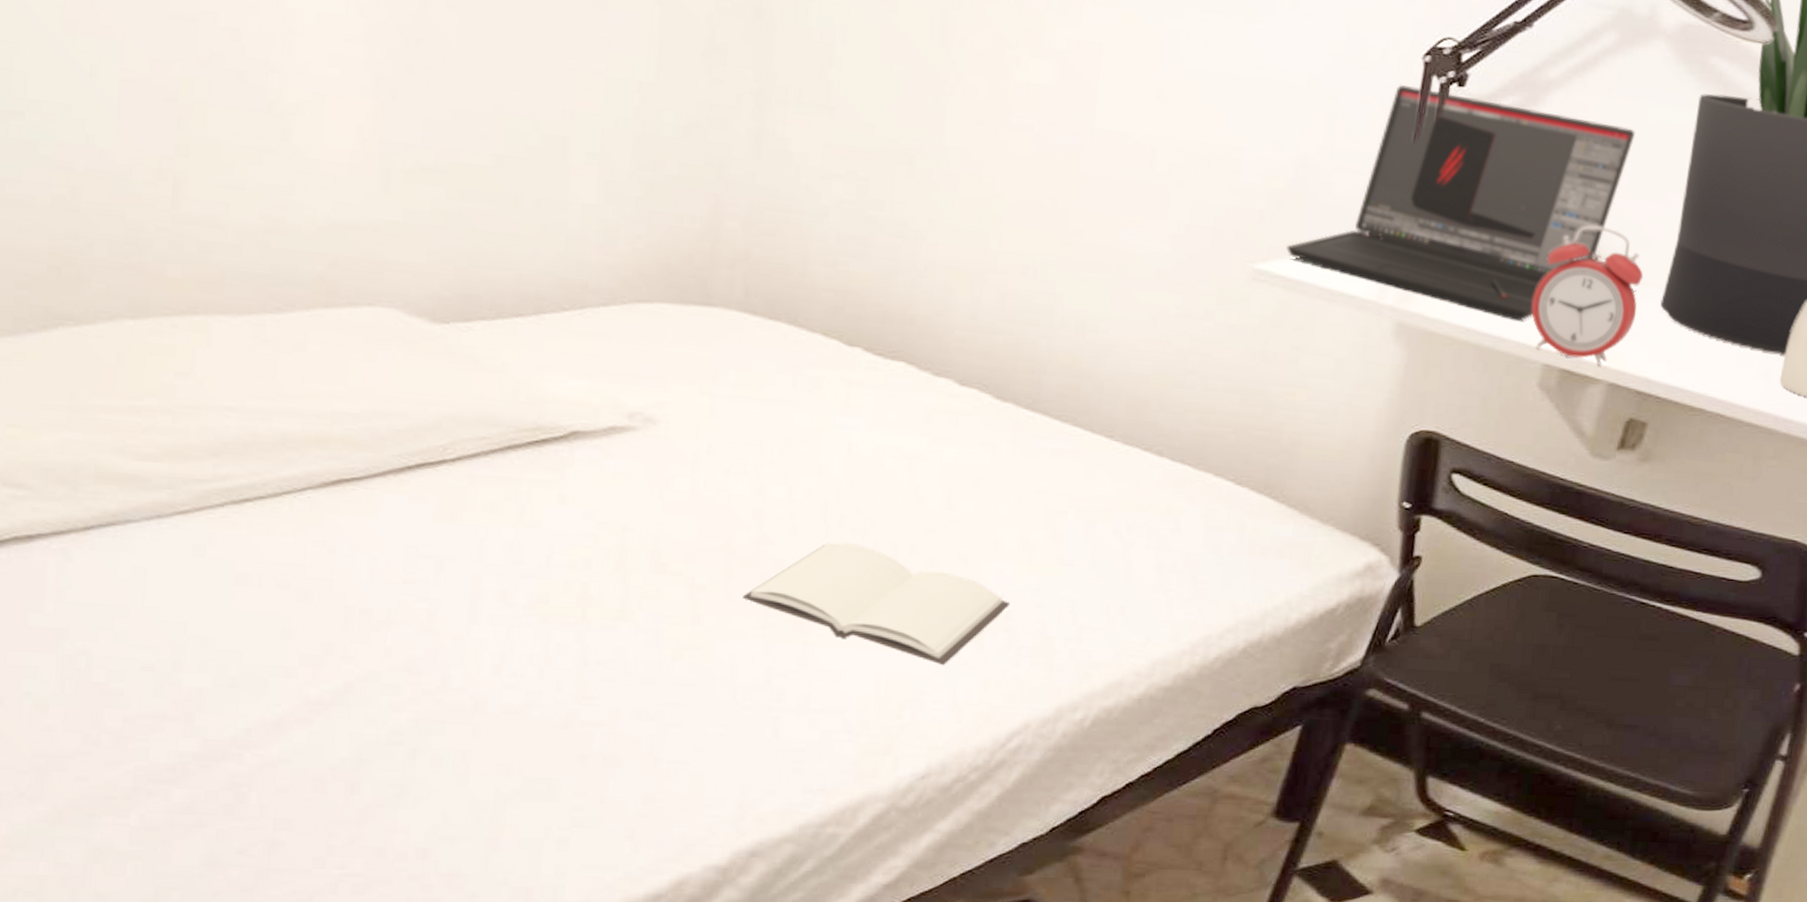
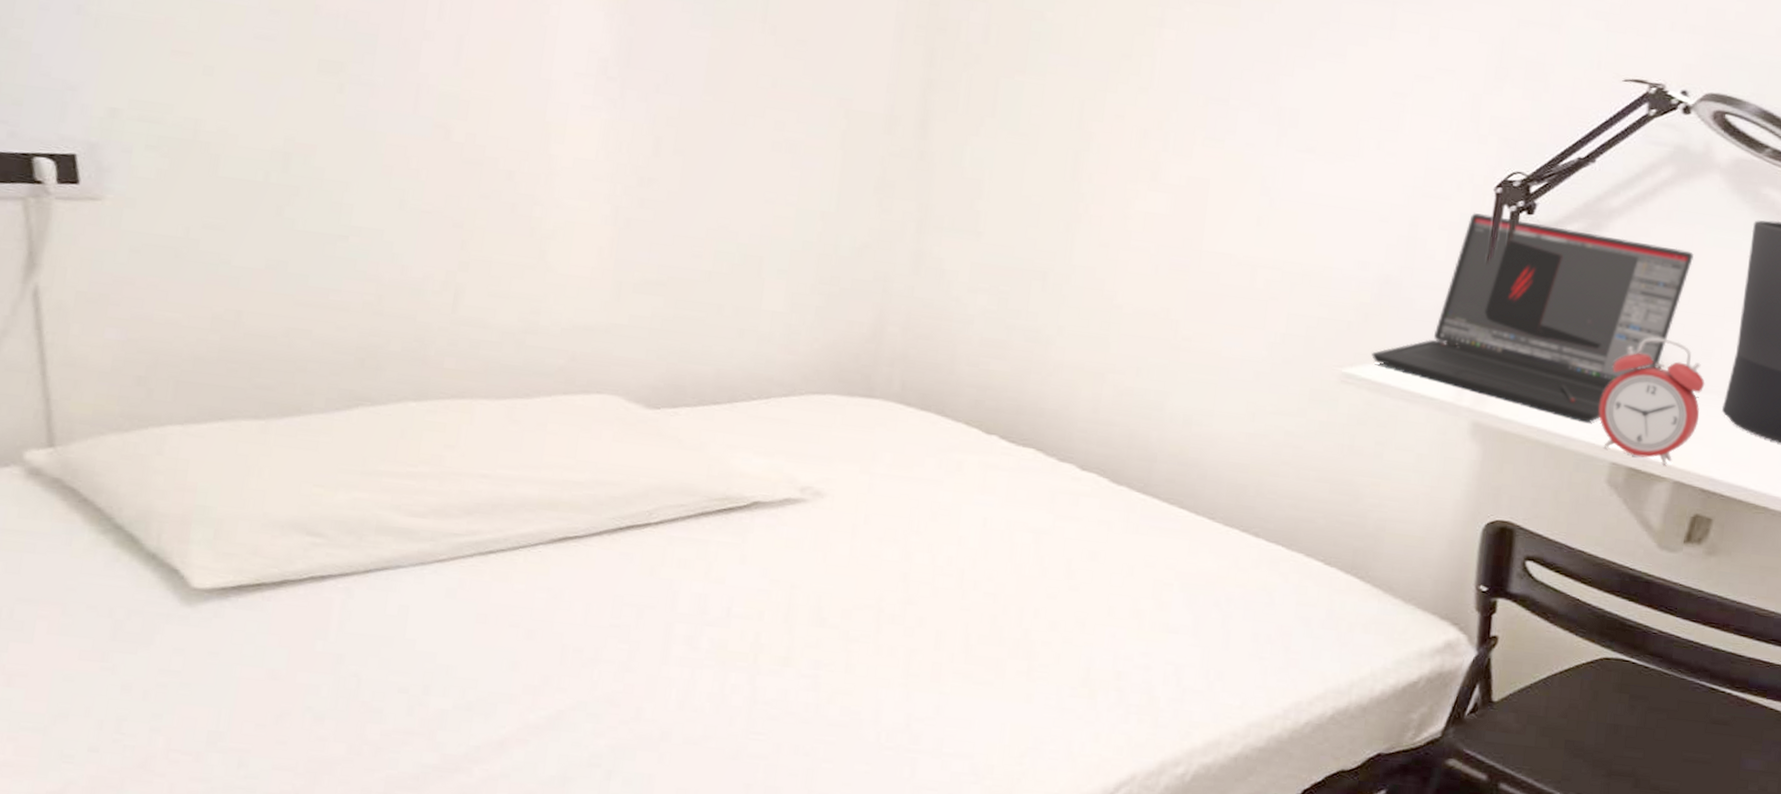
book: present [743,542,1011,666] -> none [889,604,1121,719]

